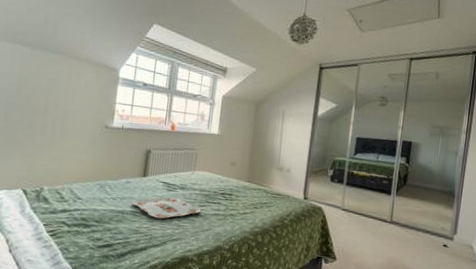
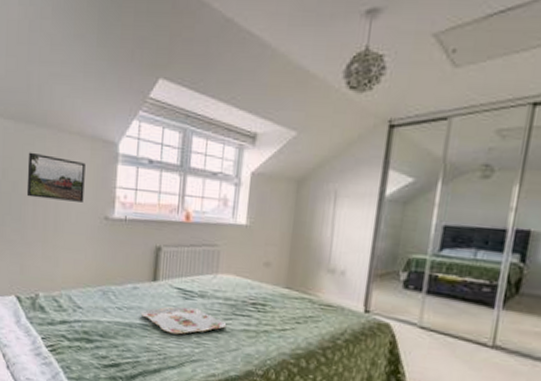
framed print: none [38,72,91,114] -> present [26,152,86,202]

